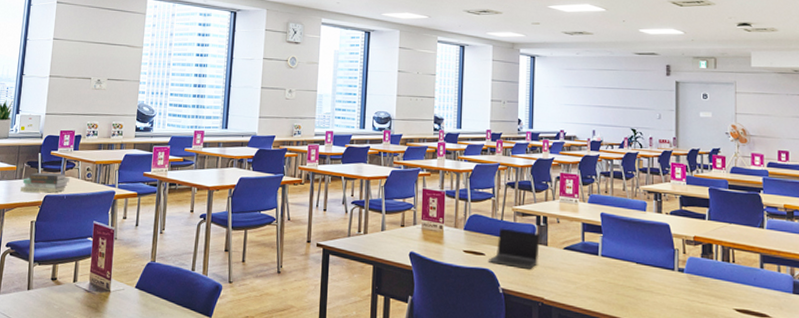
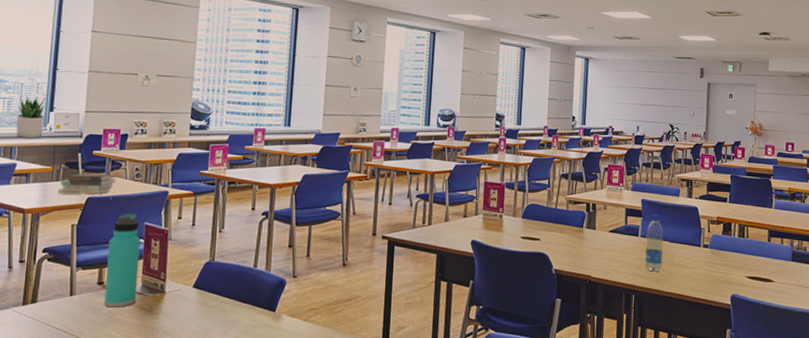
thermos bottle: none [56,211,90,304] -> present [104,213,141,308]
laptop computer: present [488,228,541,269] -> none [542,215,590,251]
bottle: none [608,230,629,298] -> present [645,214,664,272]

